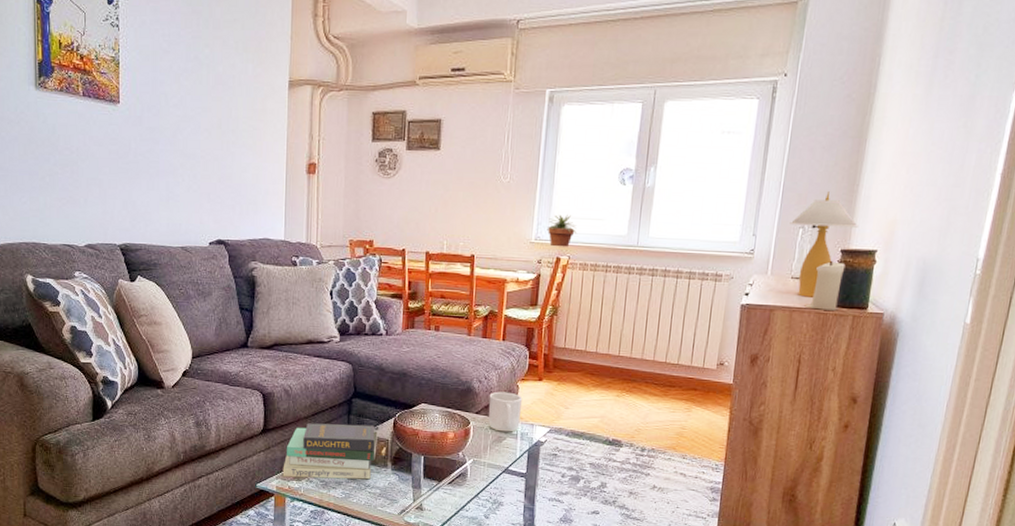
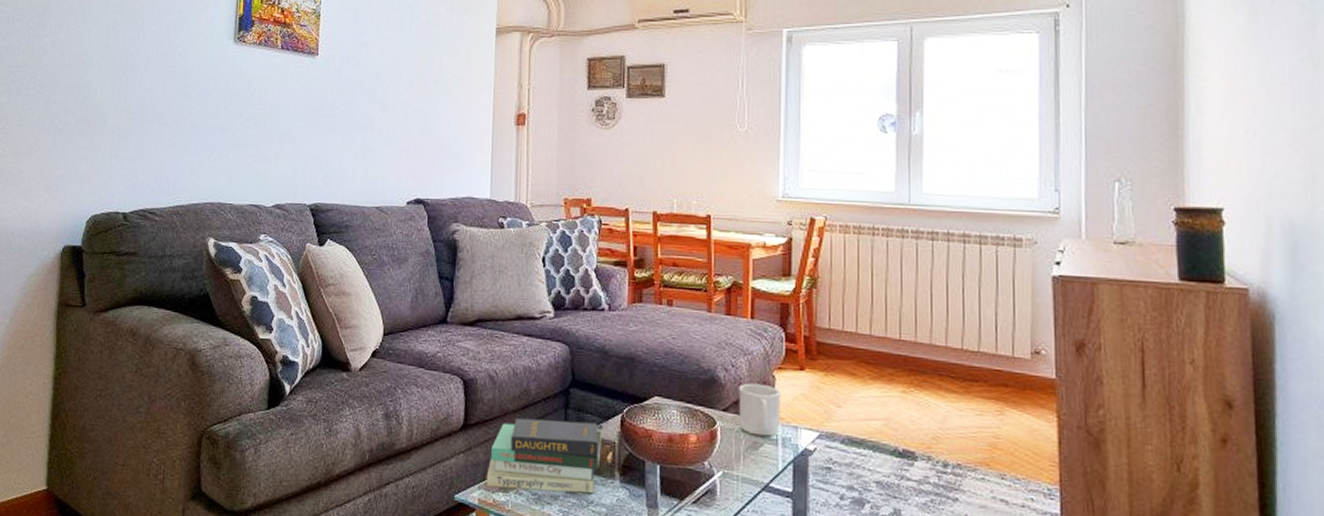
potted plant: present [546,215,577,247] -> none [795,168,832,206]
table lamp: present [789,192,858,297] -> none [1100,137,1192,268]
candle: present [805,260,846,311] -> none [1138,220,1184,285]

